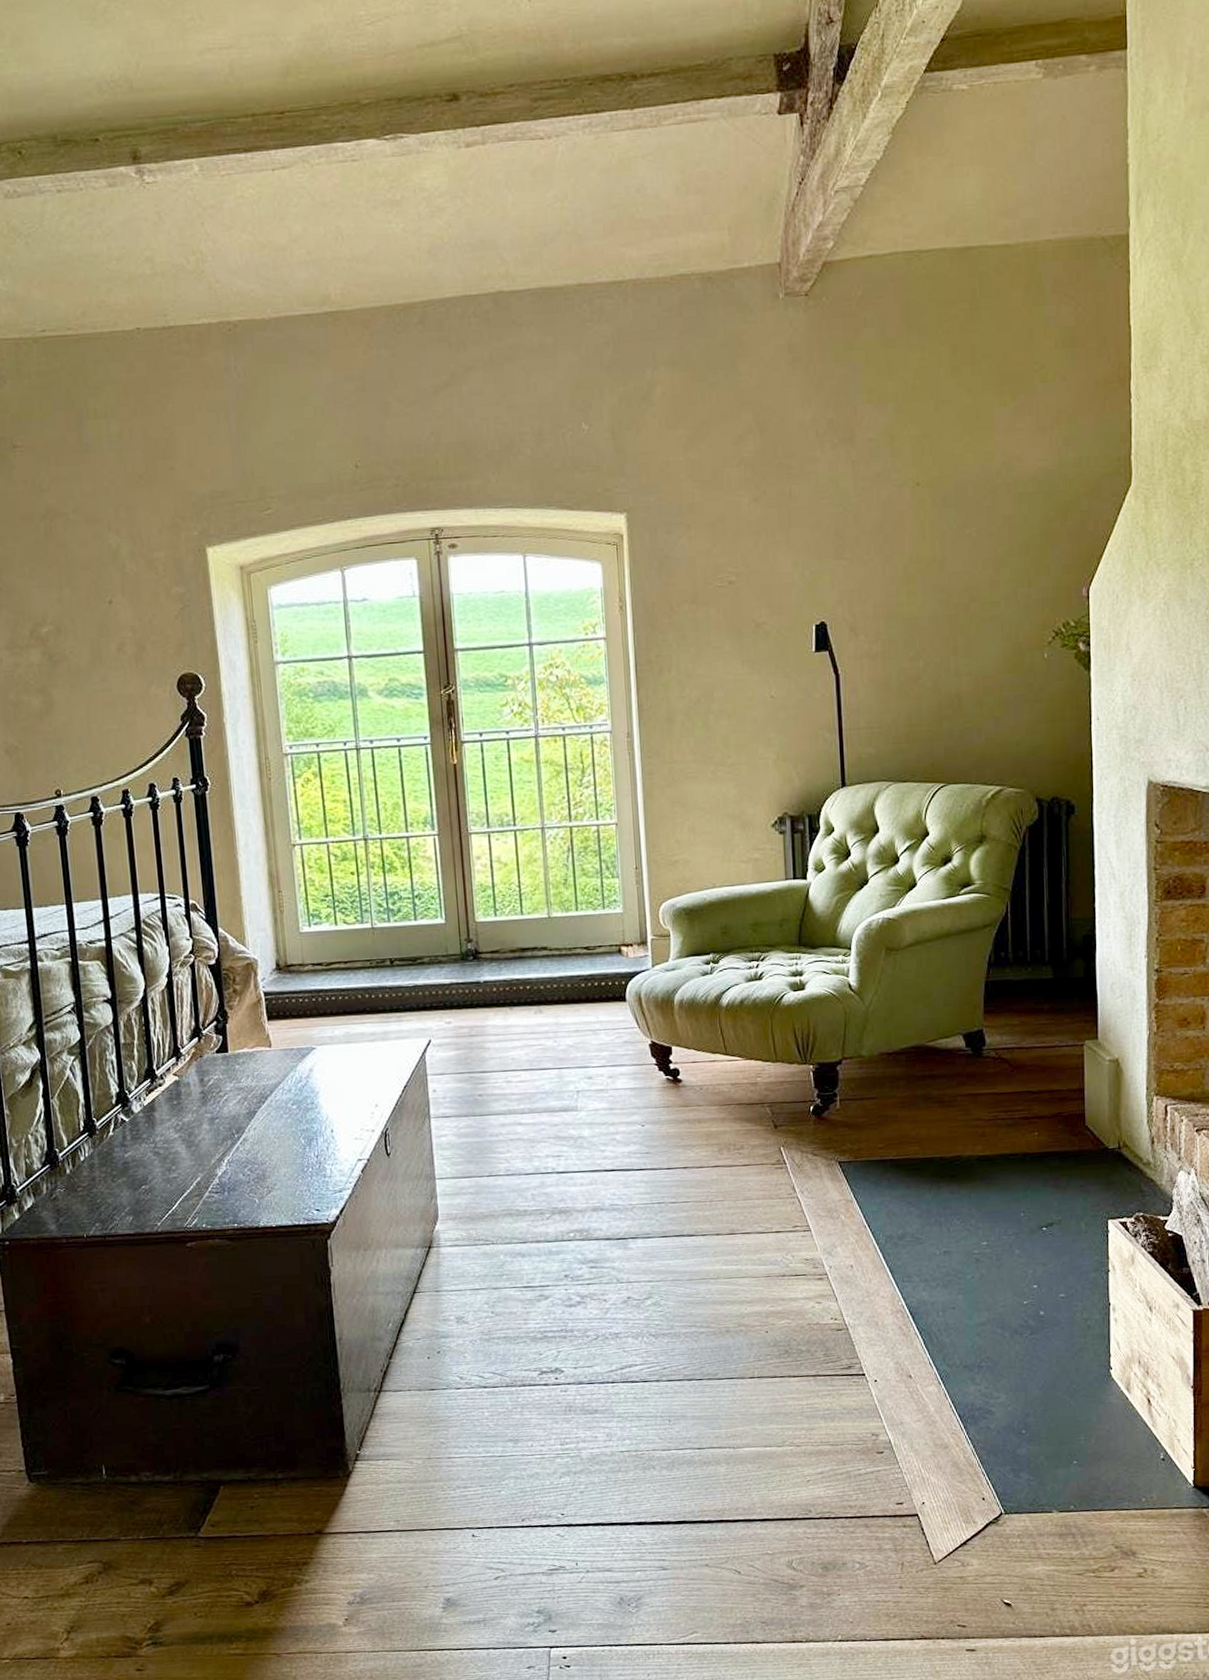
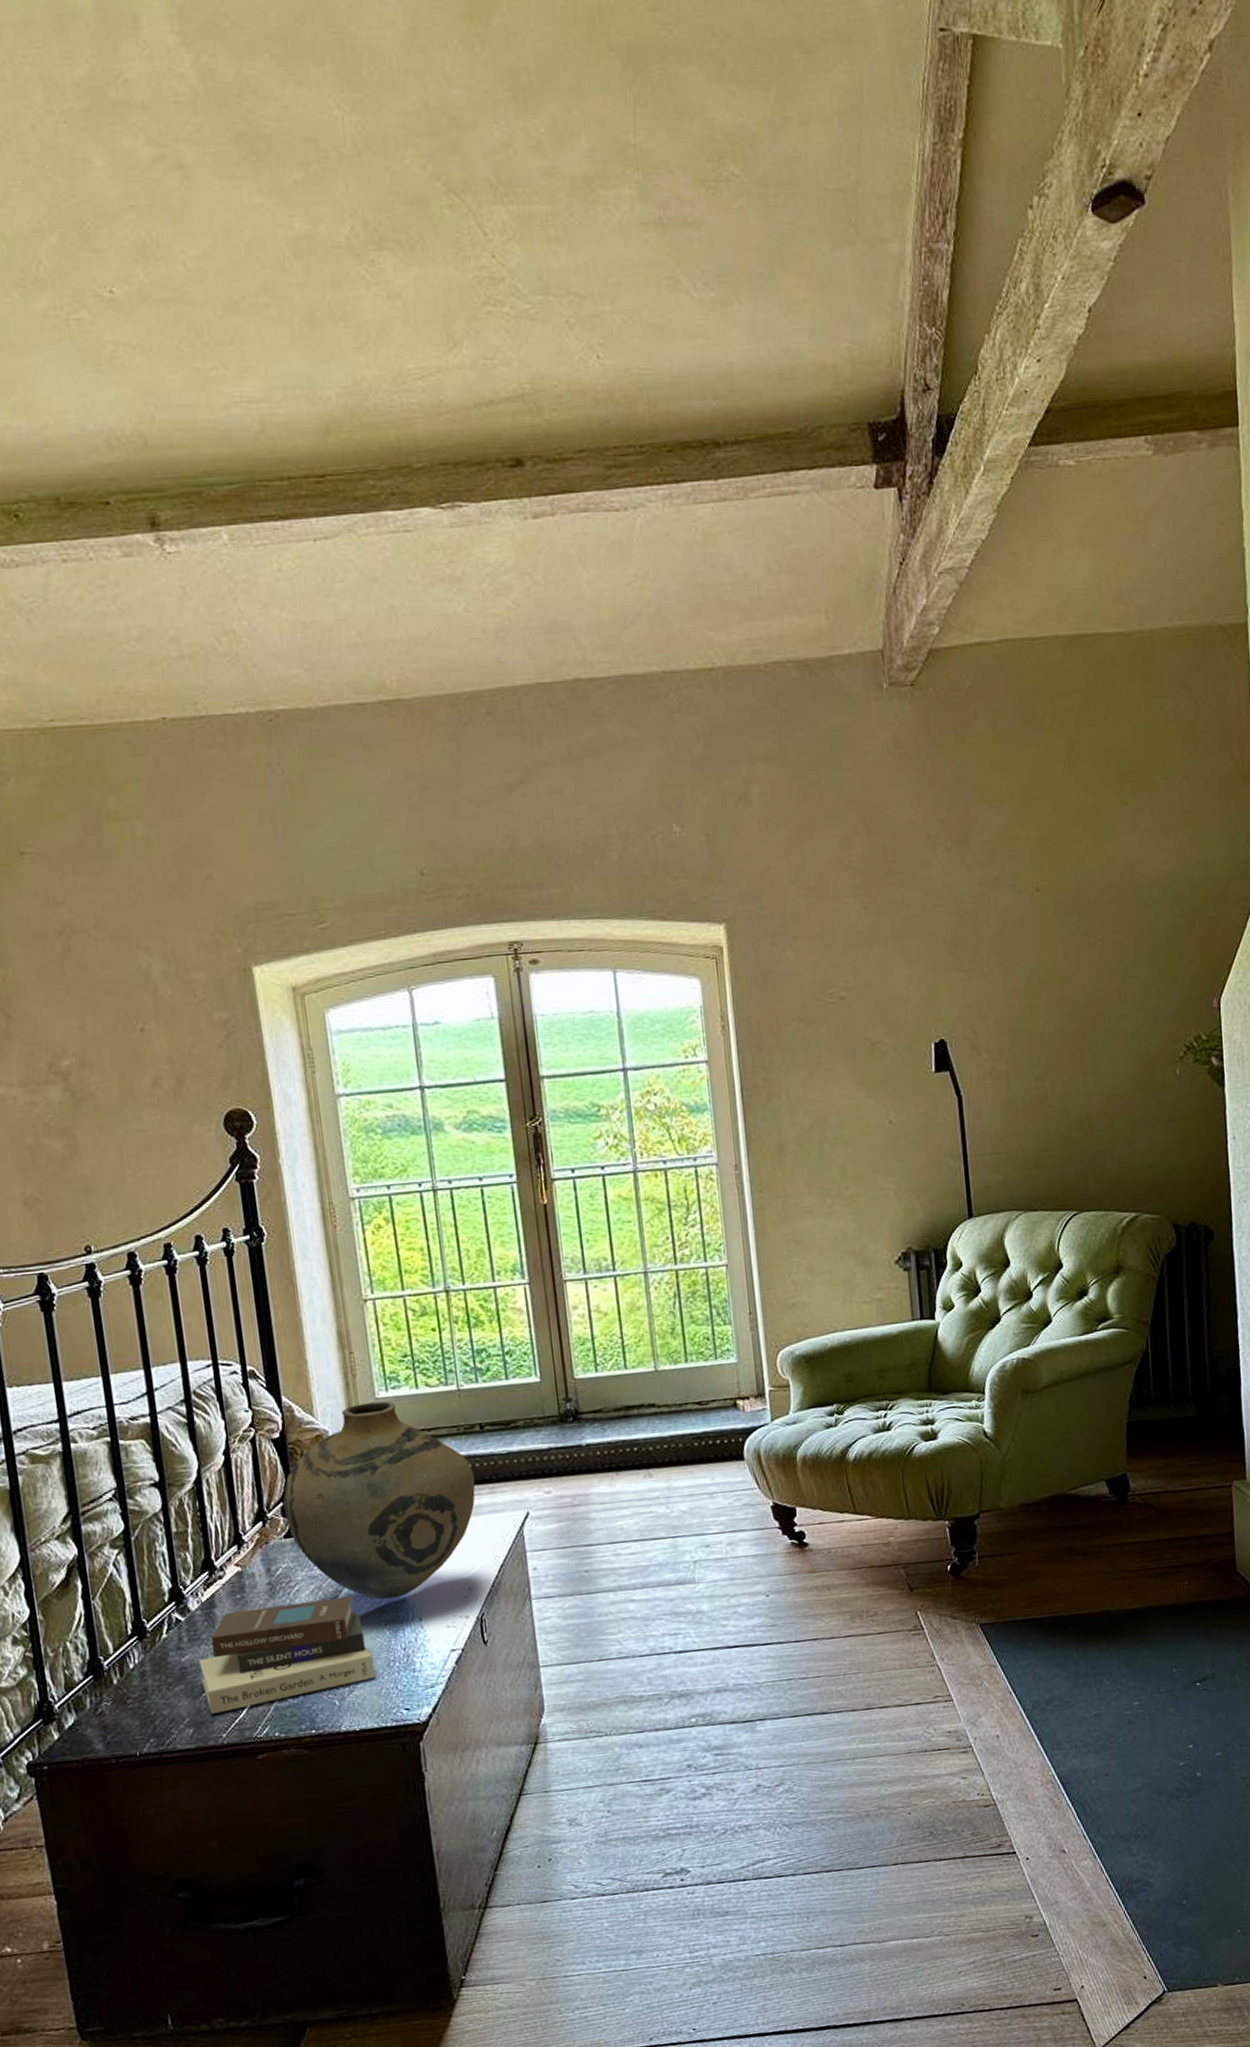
books: none [139,1106,291,1205] -> present [198,1595,376,1714]
vase: none [216,935,385,1112] -> present [283,1401,476,1600]

